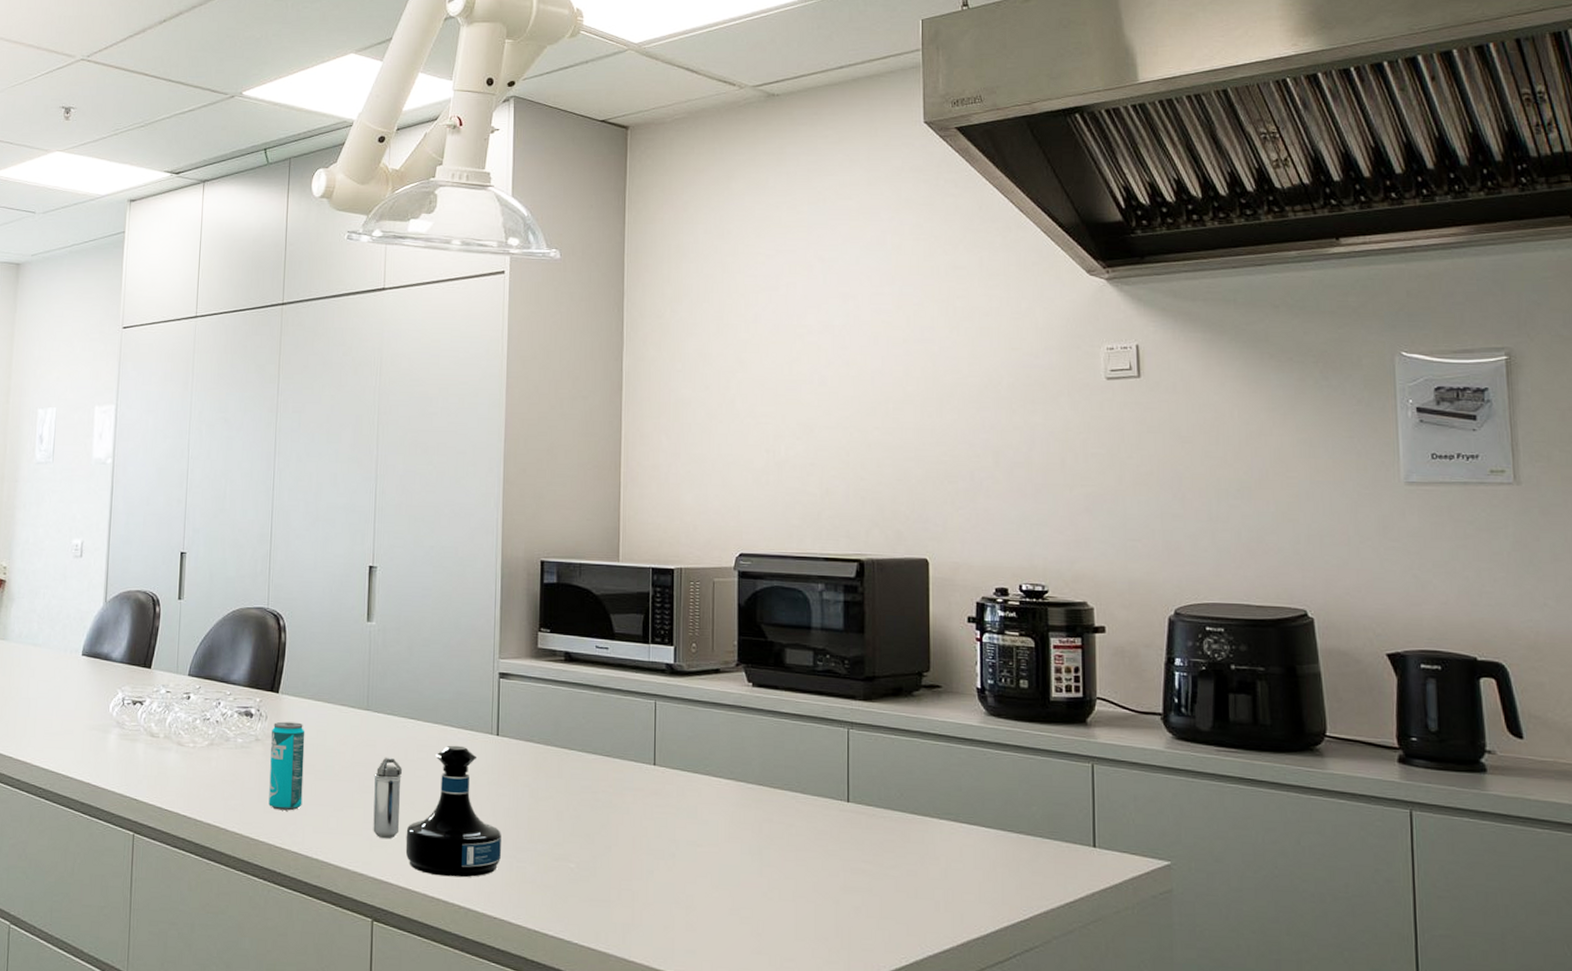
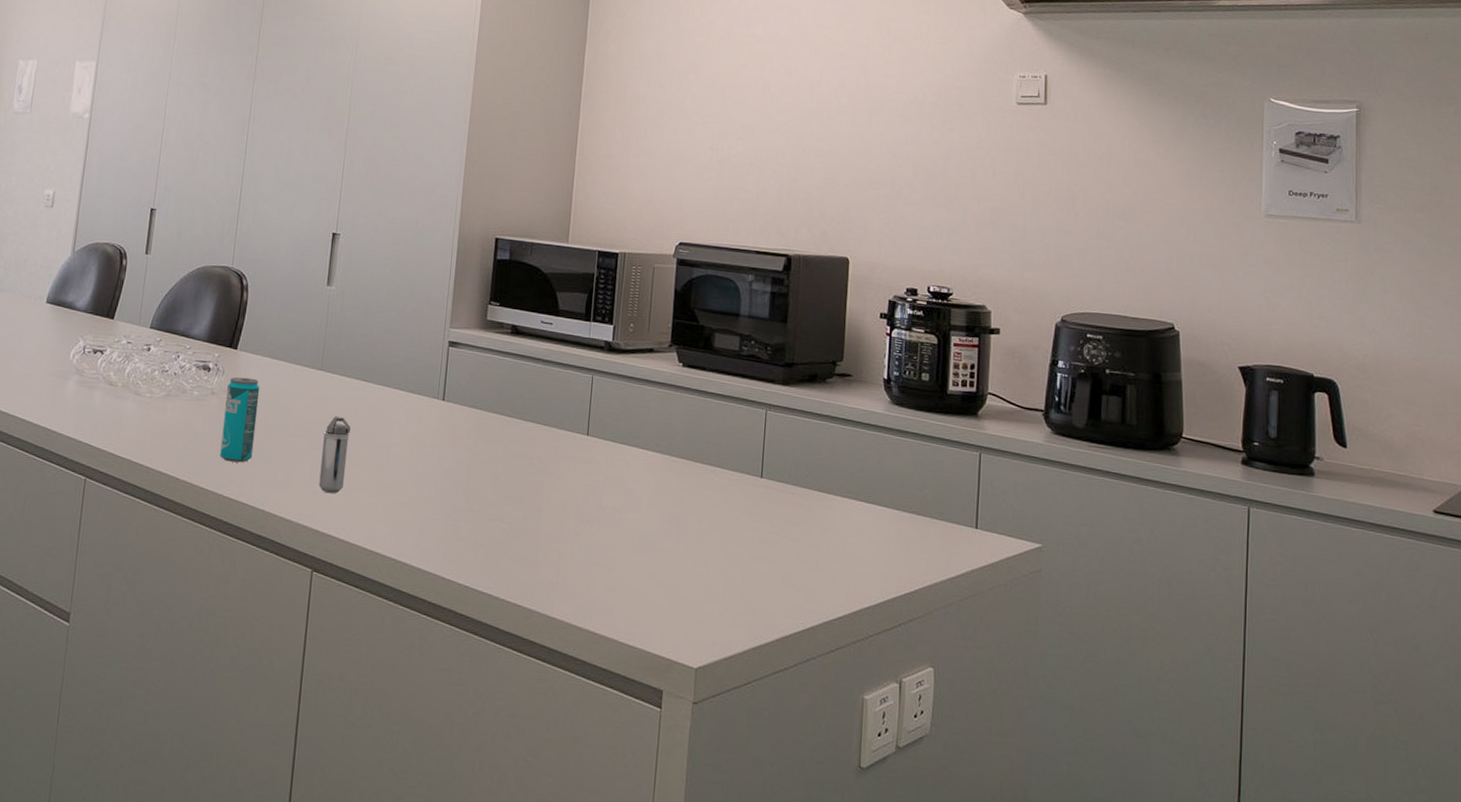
tequila bottle: present [405,745,501,878] -> none [348,407,440,534]

